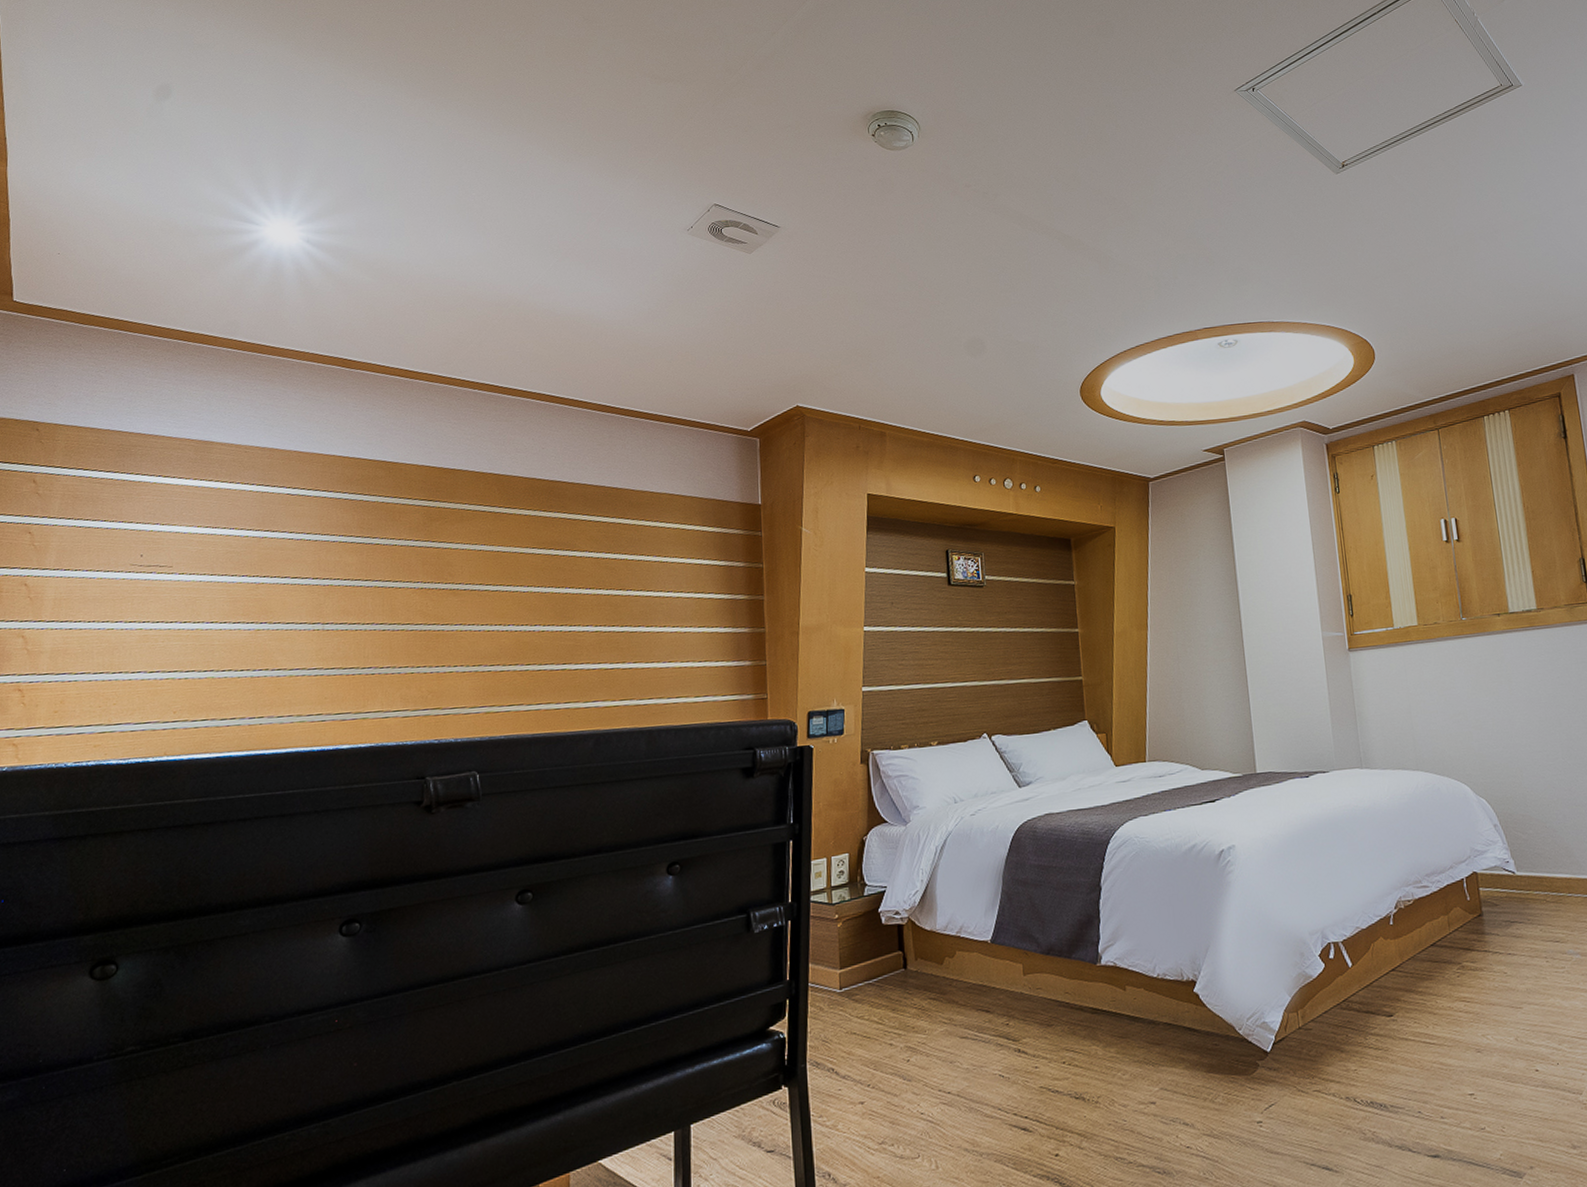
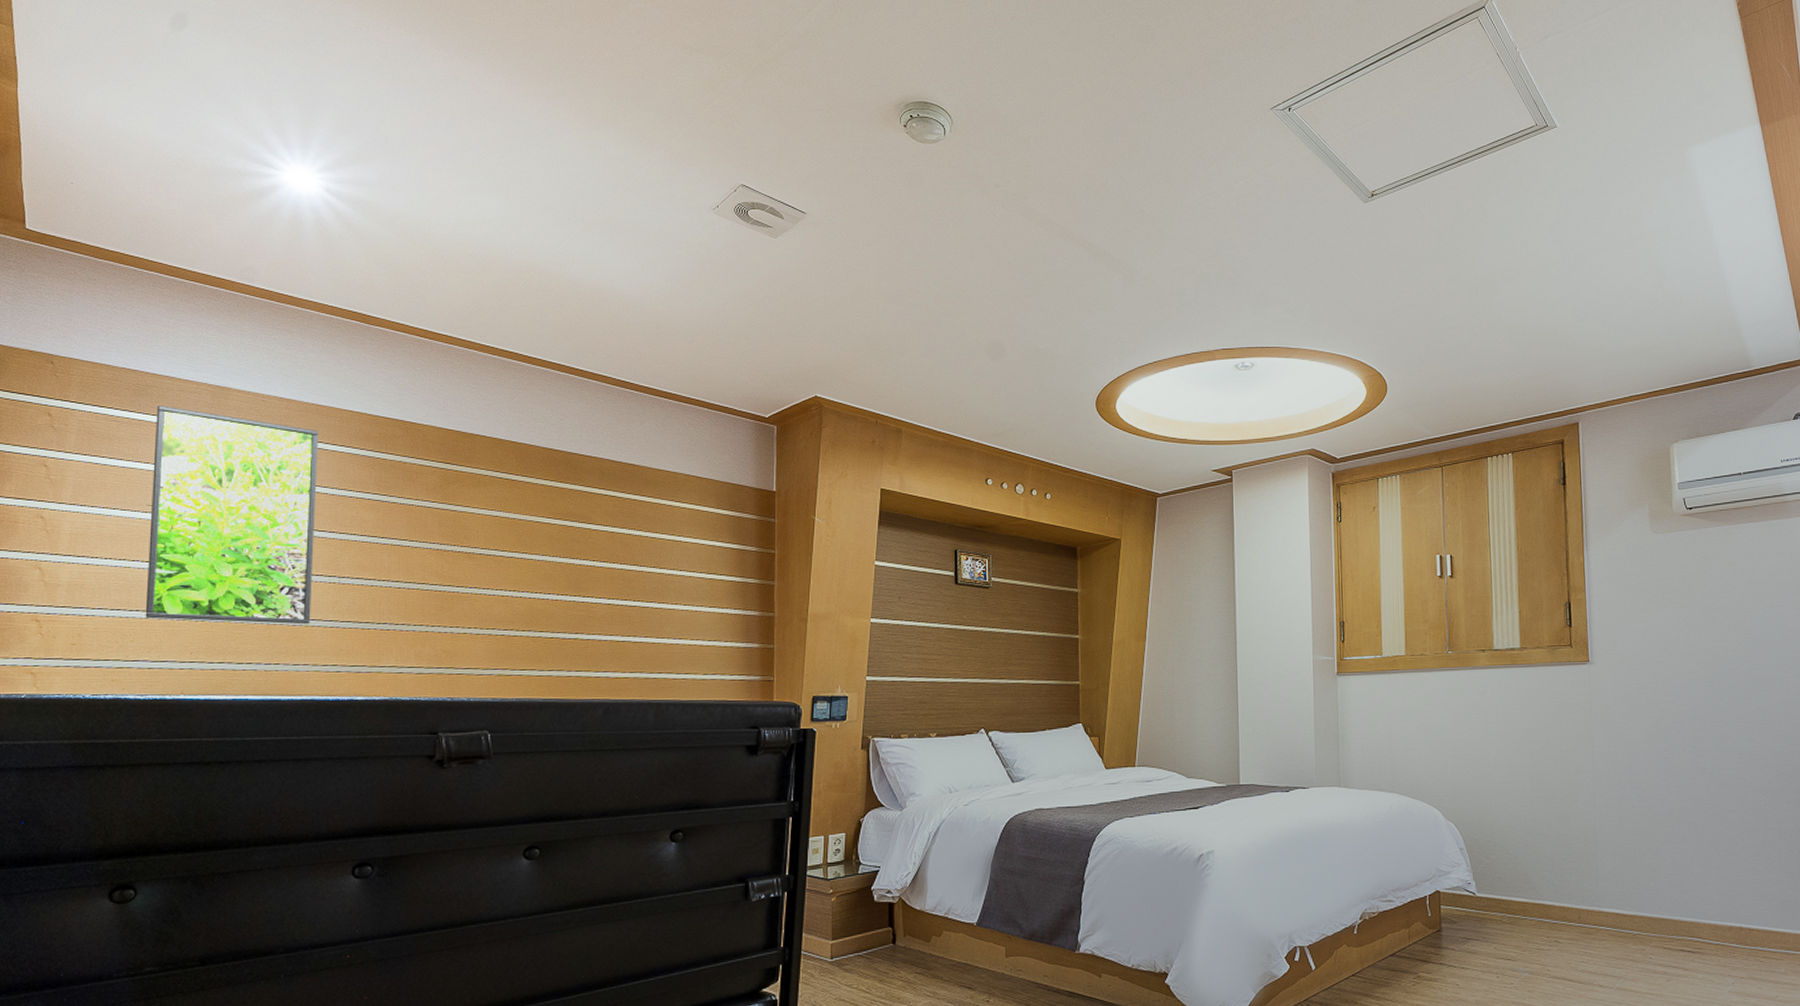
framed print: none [128,464,301,680] -> present [145,405,318,625]

